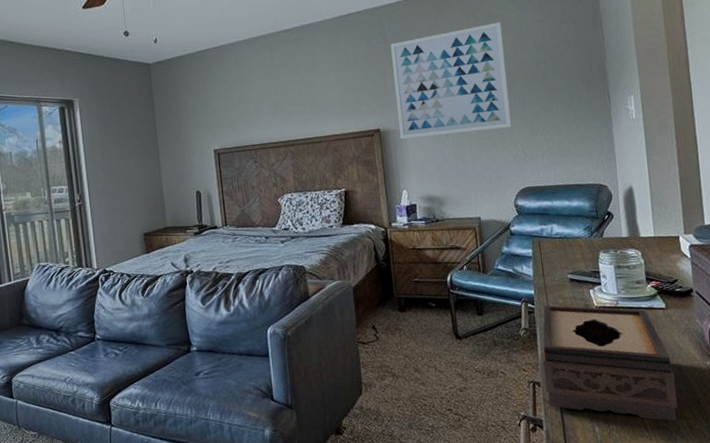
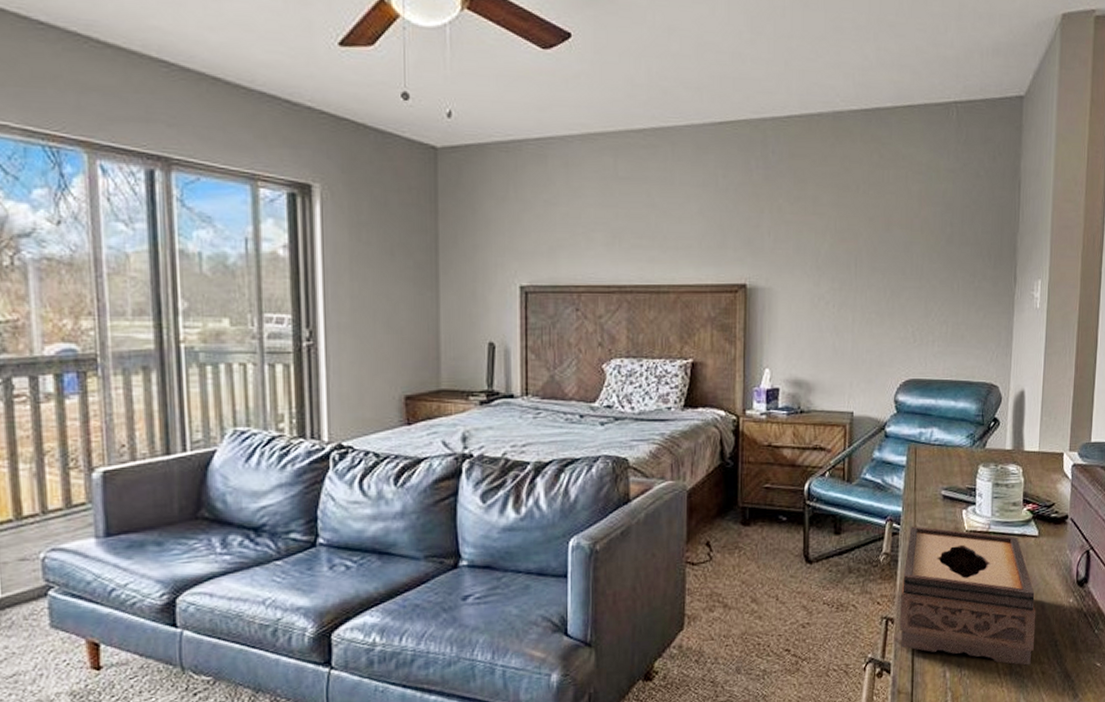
wall art: present [390,22,511,139] -> none [769,164,908,301]

